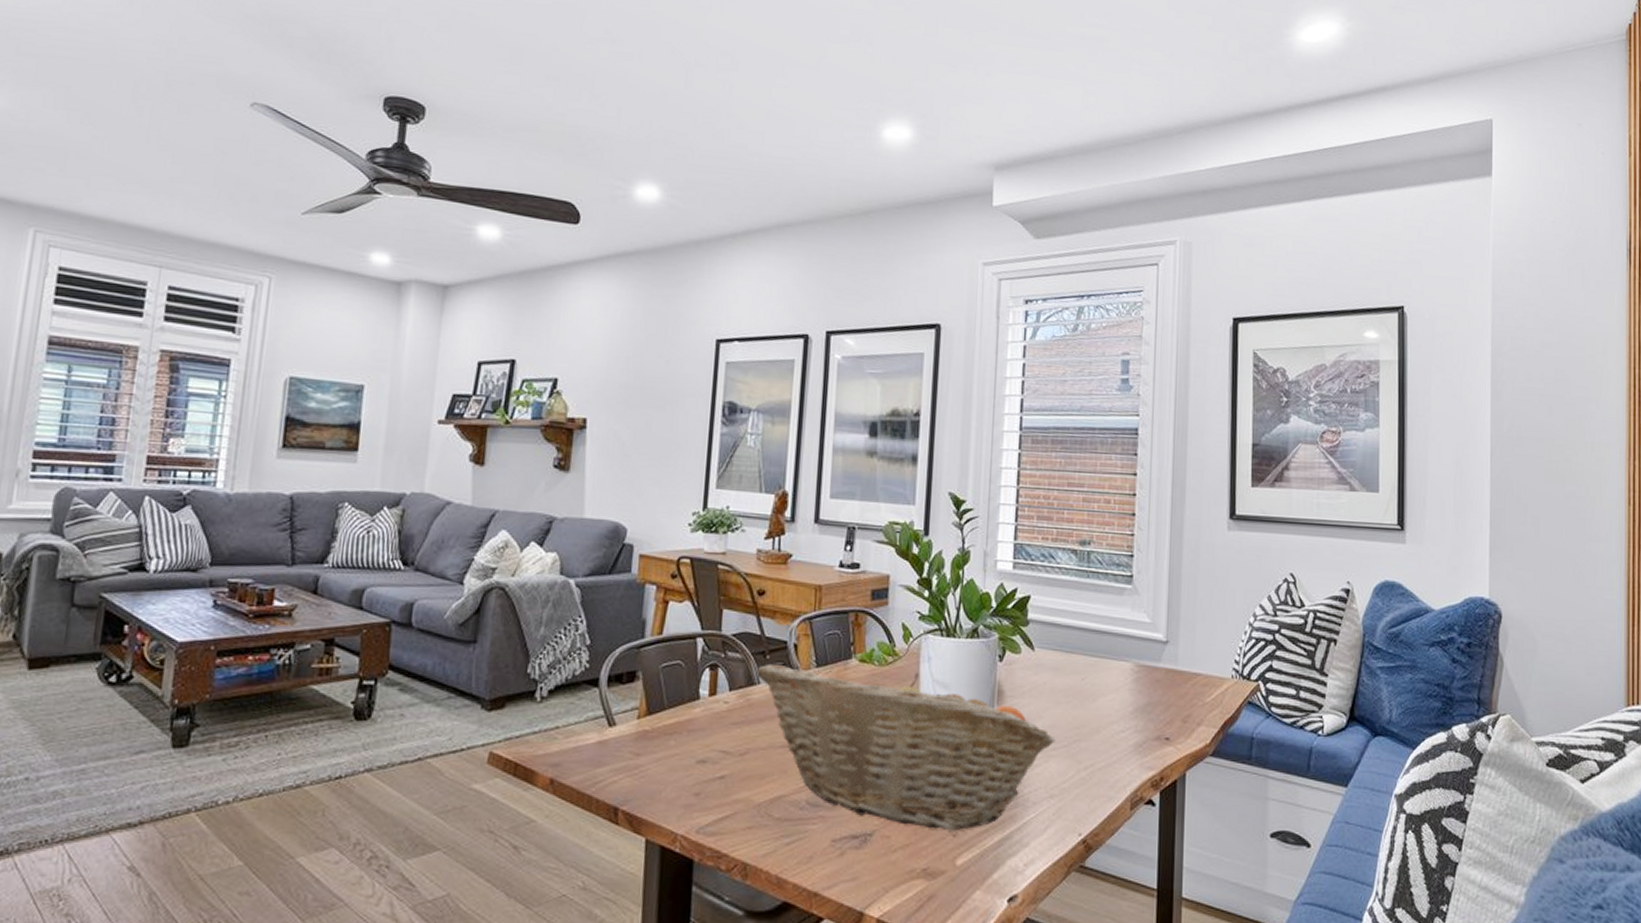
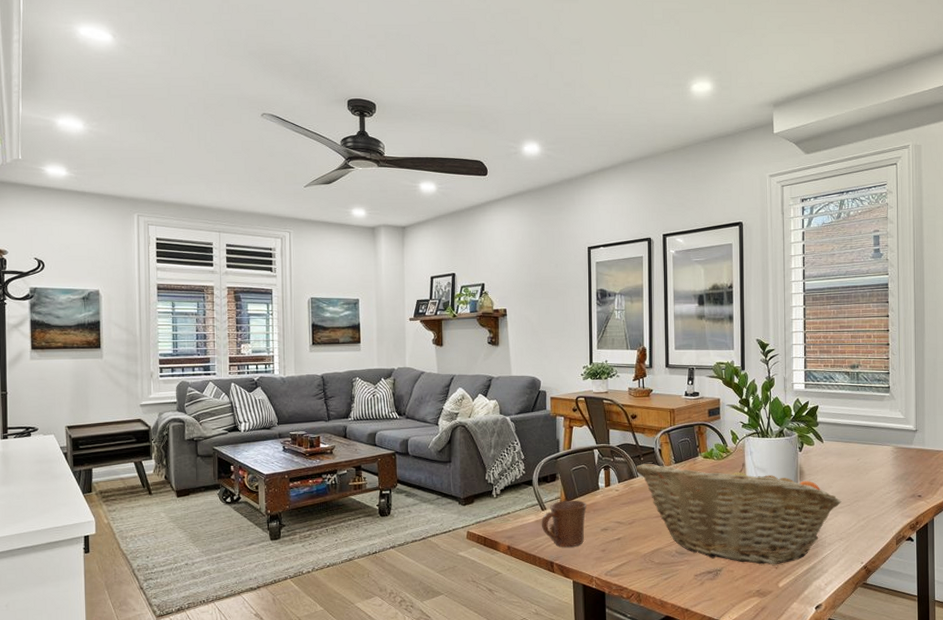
mug: none [605,712,679,787] -> present [541,500,588,548]

